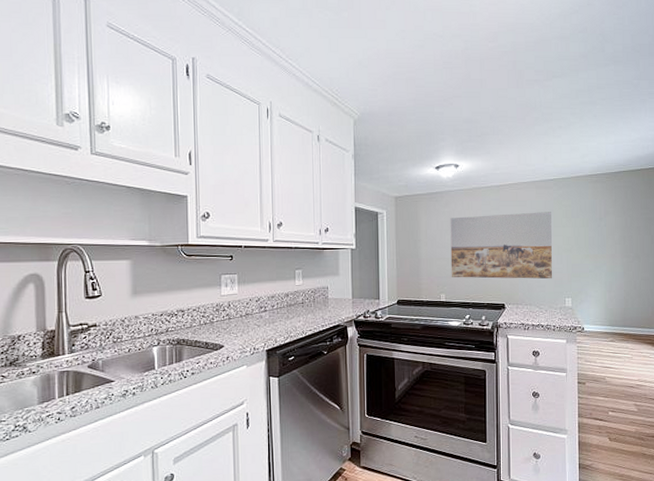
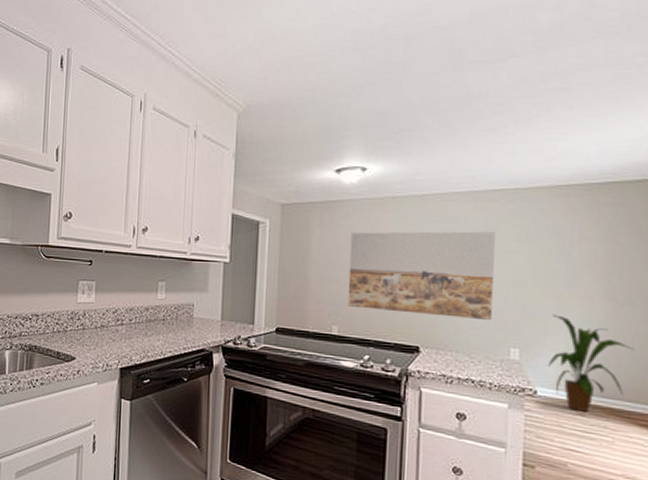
house plant: none [589,270,642,339] -> present [547,314,635,412]

